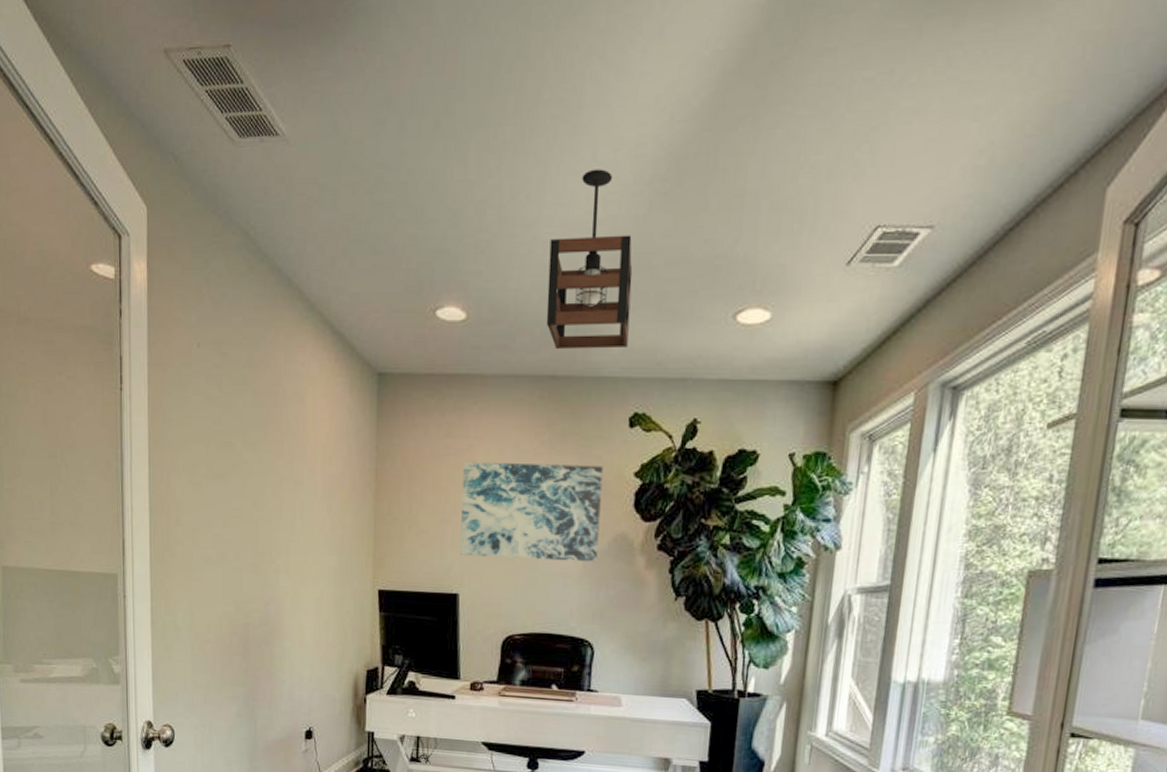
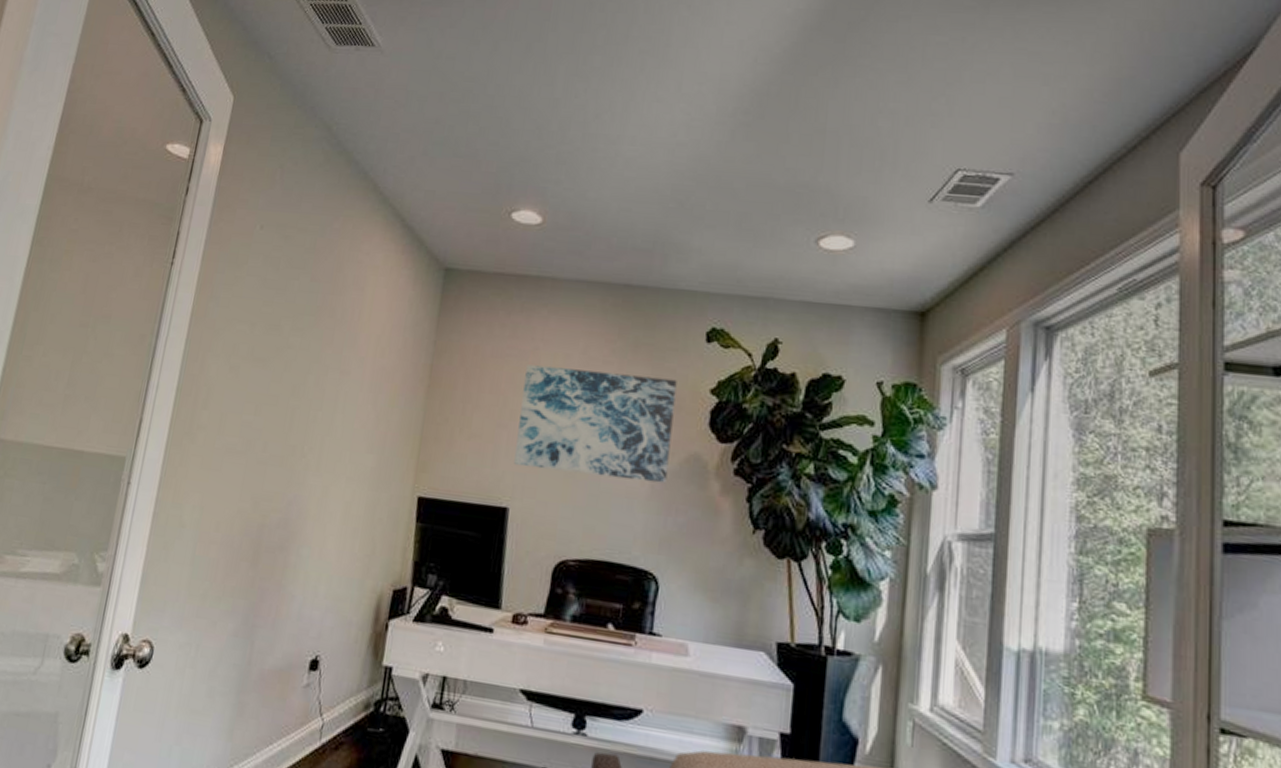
pendant light: present [546,169,633,349] -> none [623,98,714,263]

